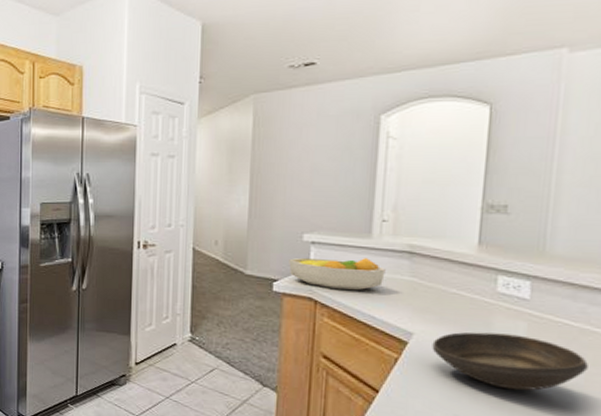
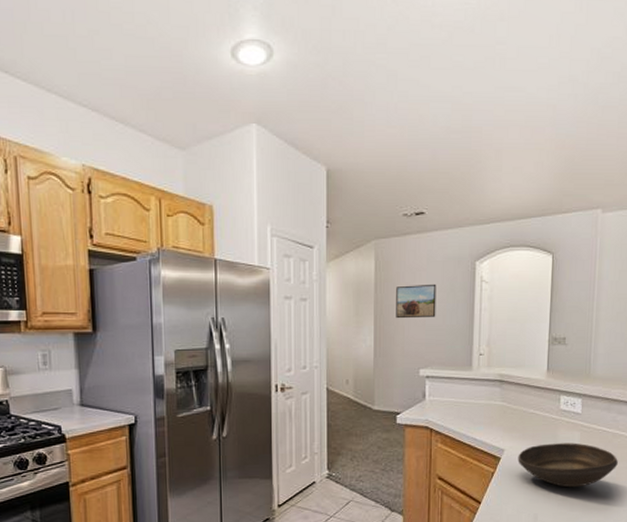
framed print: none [276,140,328,178] -> present [396,283,437,319]
fruit bowl: present [289,258,386,291] -> none [409,388,483,418]

